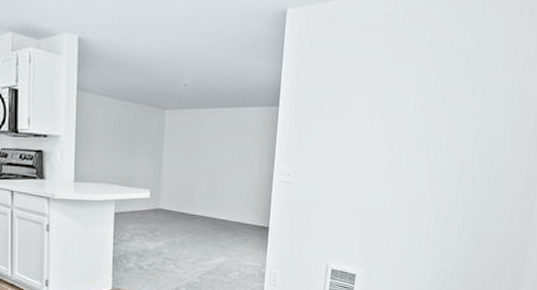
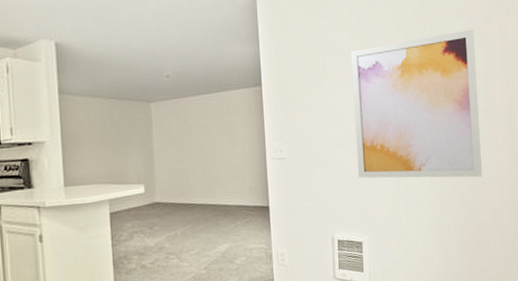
wall art: none [362,72,512,227] -> present [350,29,482,179]

